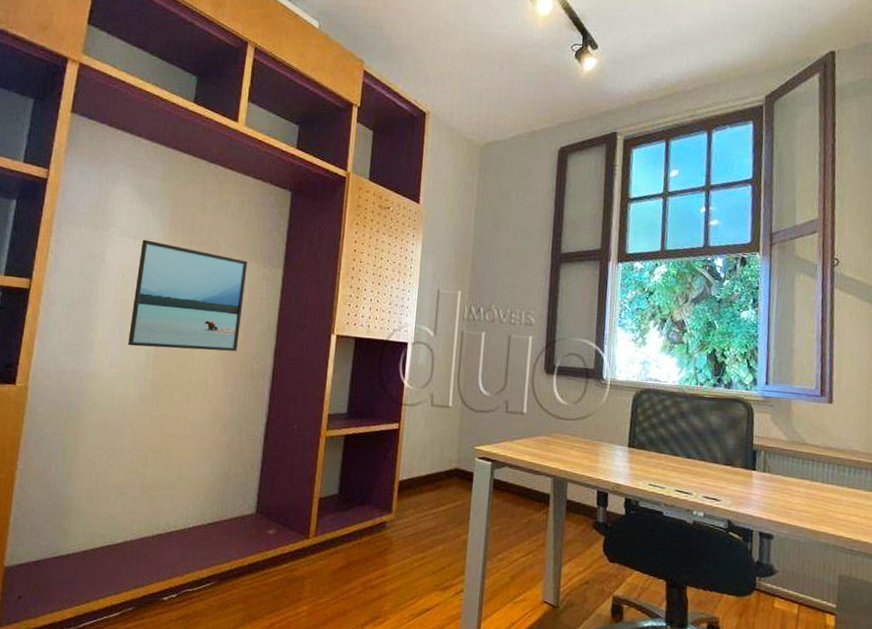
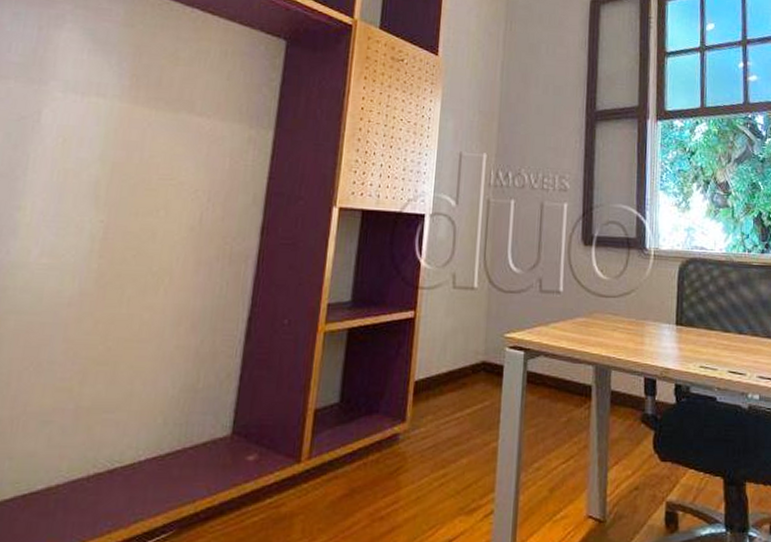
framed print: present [128,239,248,352] -> none [66,96,230,231]

